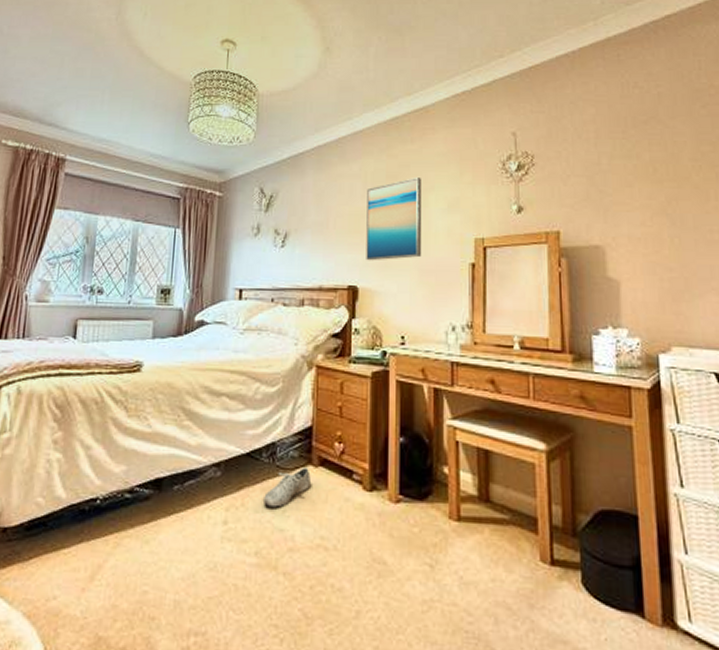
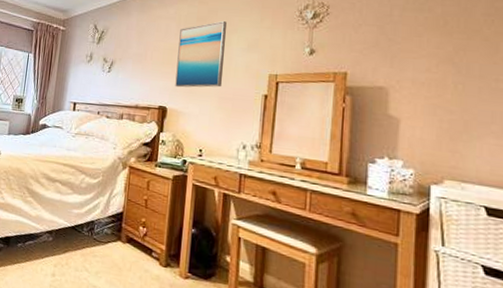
shoe: present [262,467,311,508] -> none [81,242,119,270]

